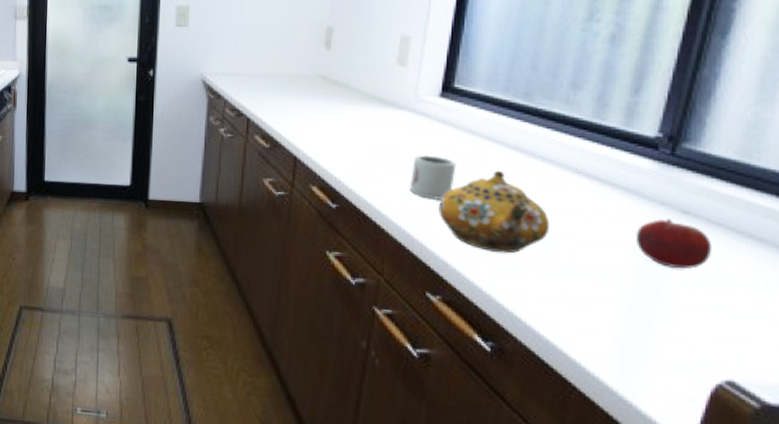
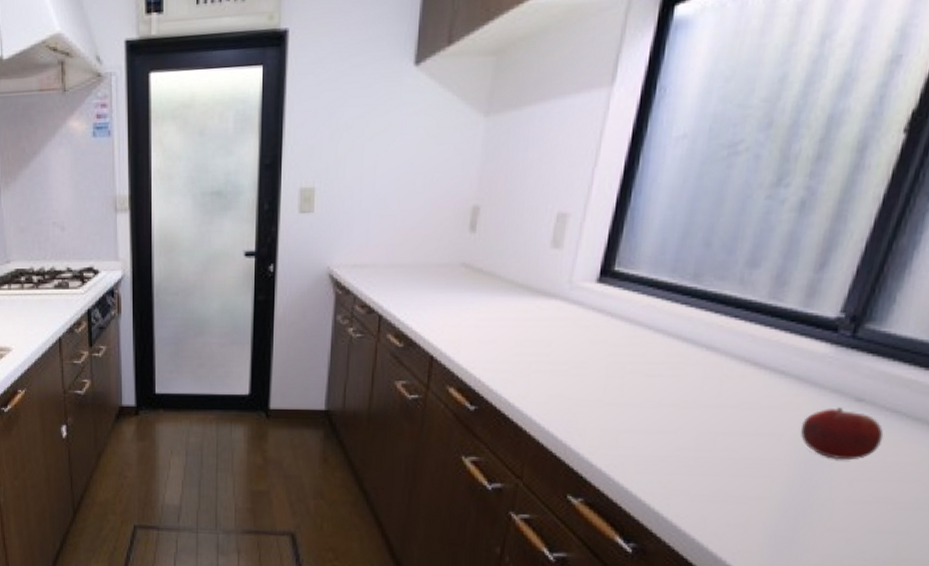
cup: present [409,155,457,200] -> none [556,348,610,397]
teapot: present [439,170,550,254] -> none [586,362,708,451]

